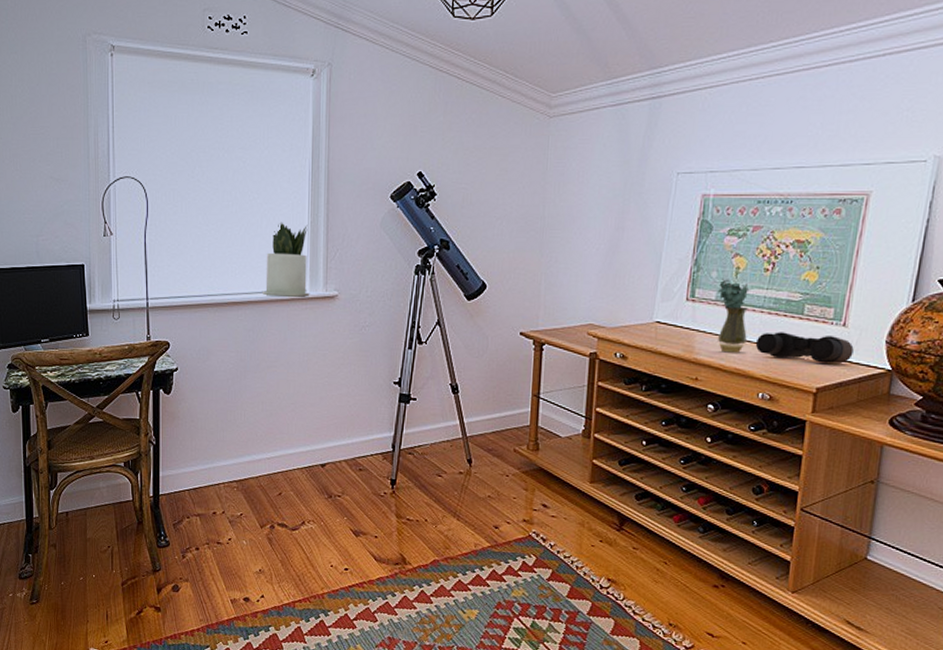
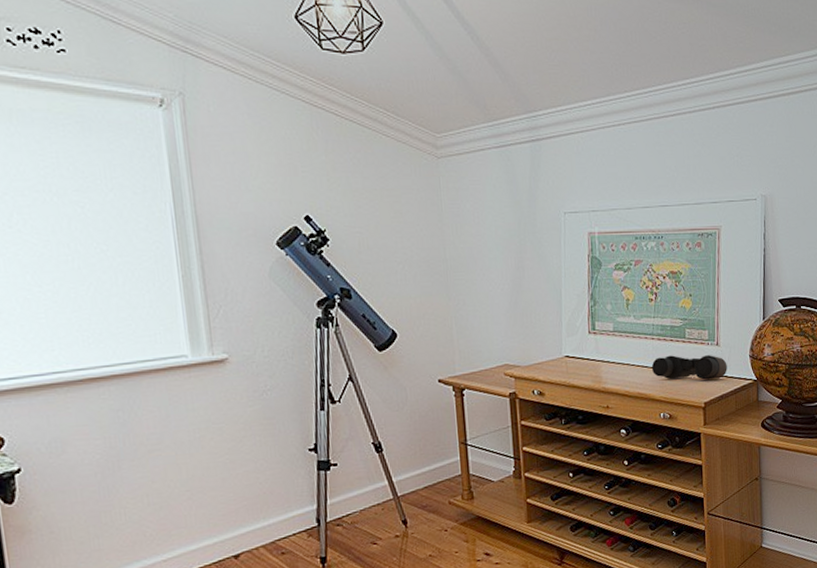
planter: present [262,222,310,298] -> none [128,277,193,367]
vase: present [718,277,748,353] -> none [614,309,644,380]

